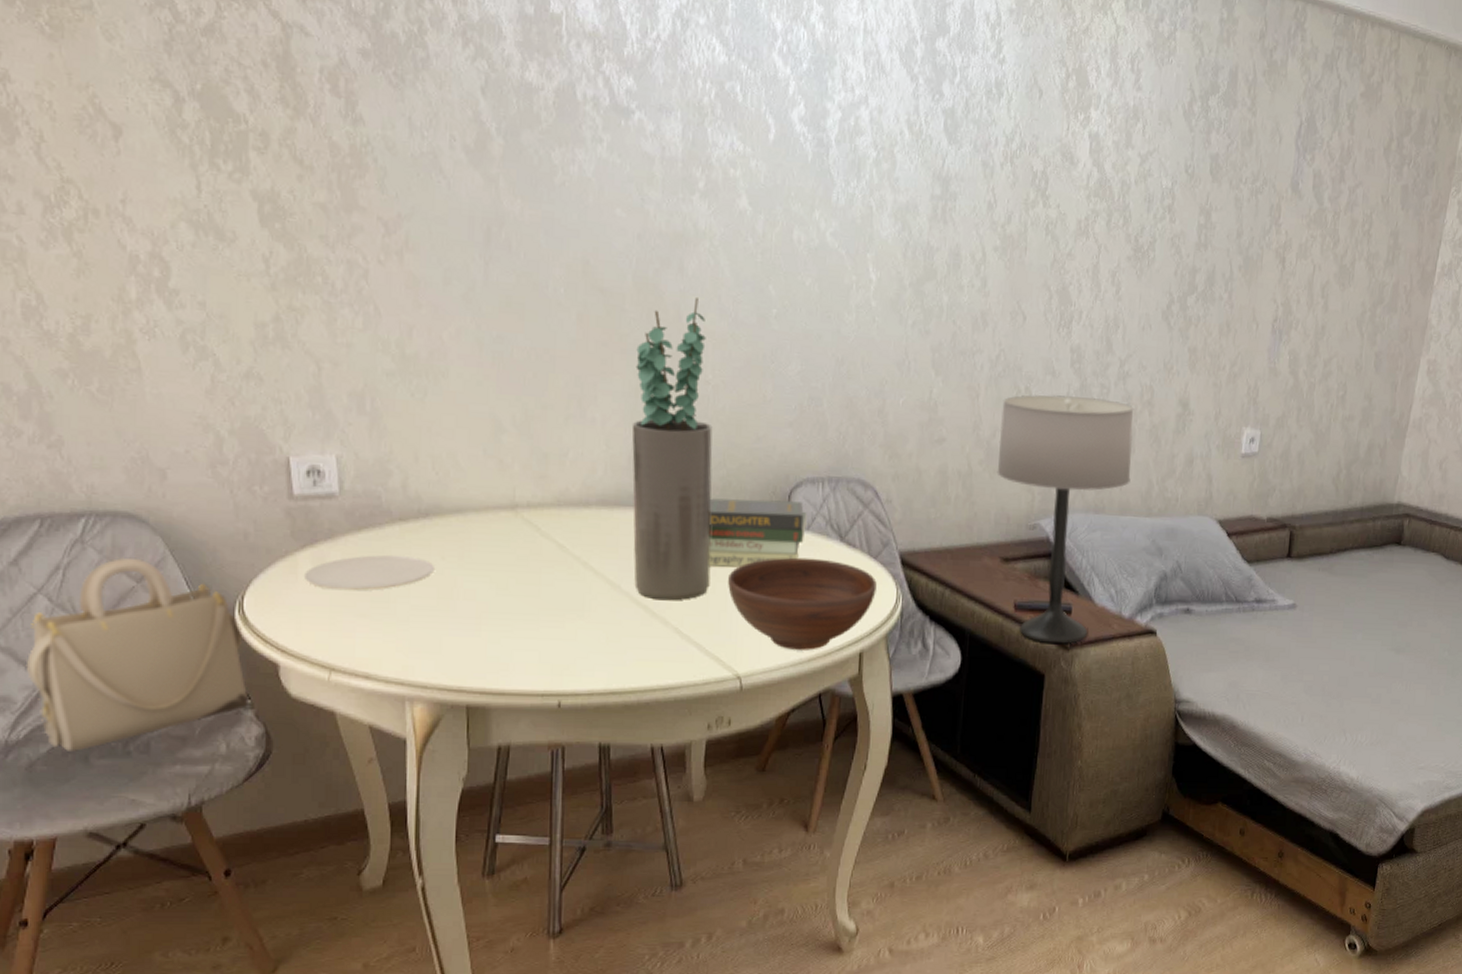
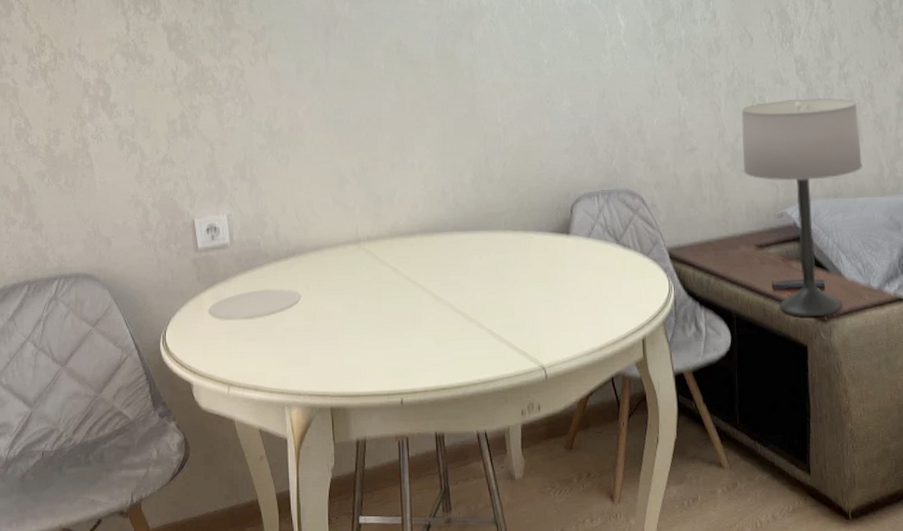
handbag: present [25,557,249,751] -> none [19,308,172,463]
vase: present [631,296,713,601] -> none [441,58,514,308]
books: present [708,498,807,567] -> none [507,214,588,275]
bowl: present [728,557,877,650] -> none [528,260,651,341]

